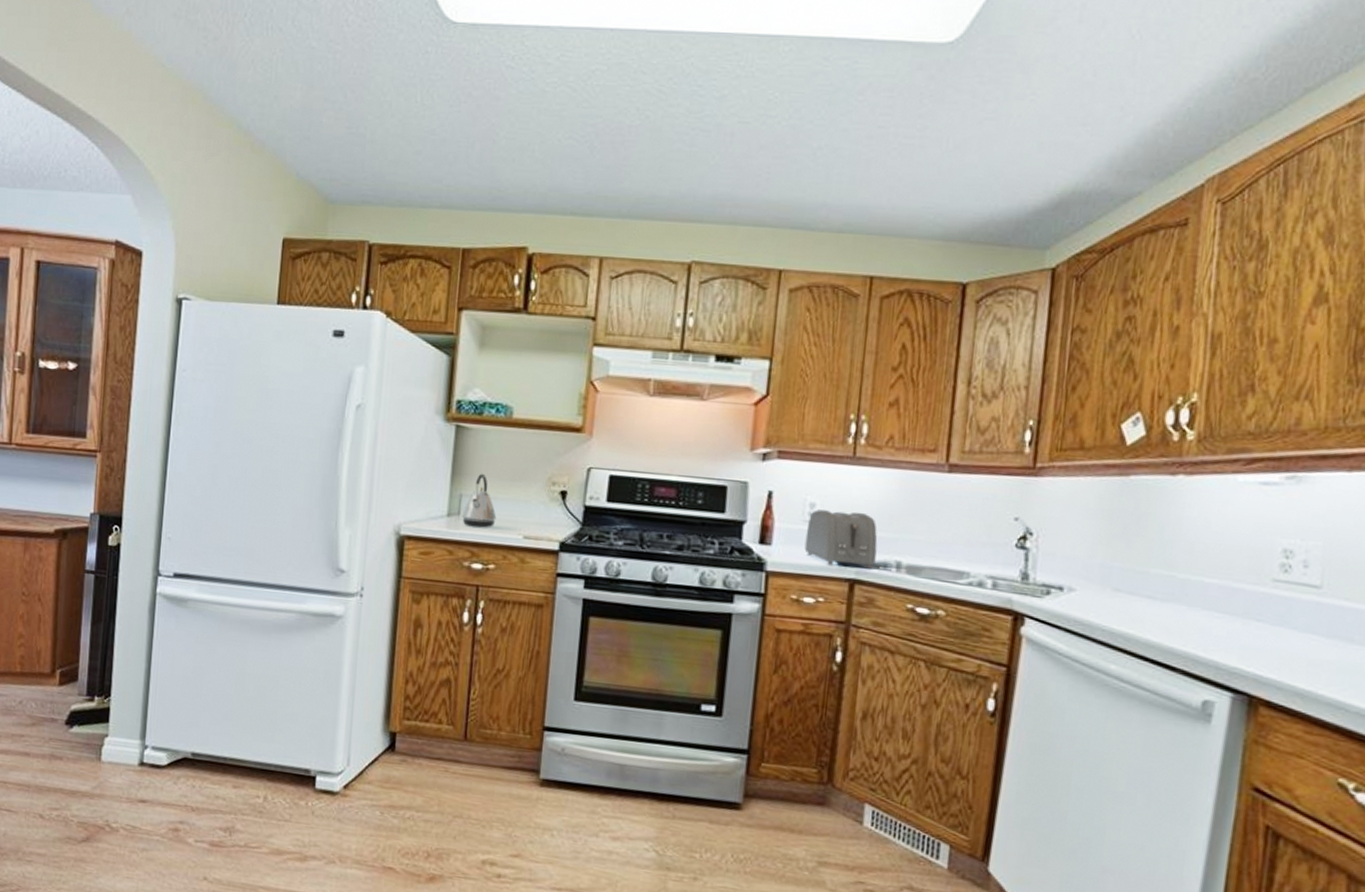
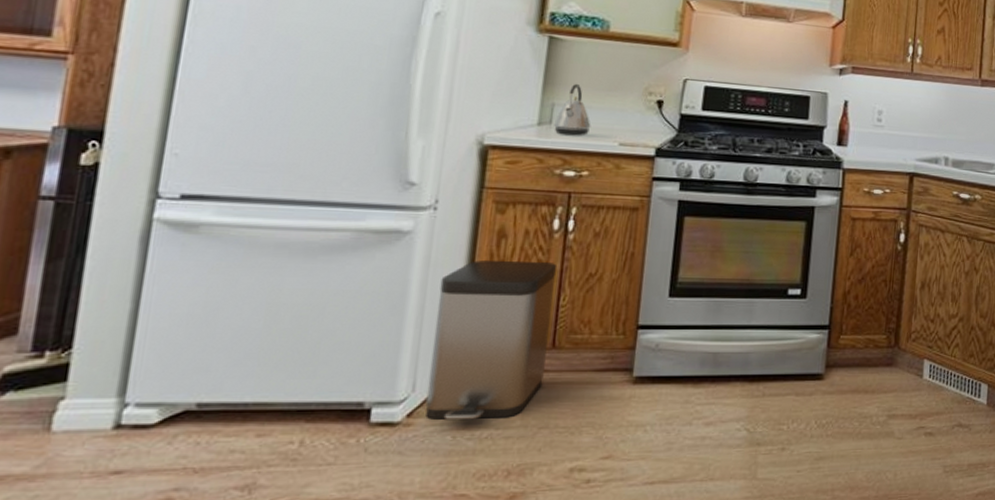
pedal bin: none [358,647,468,803] -> present [425,259,558,420]
toaster: present [804,509,878,569] -> none [874,116,931,164]

